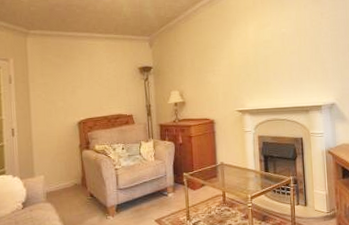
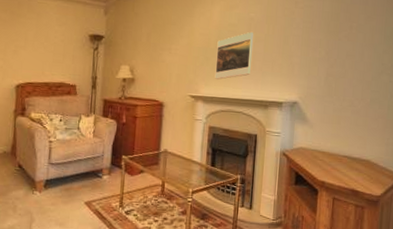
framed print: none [255,45,290,93] -> present [214,31,254,80]

